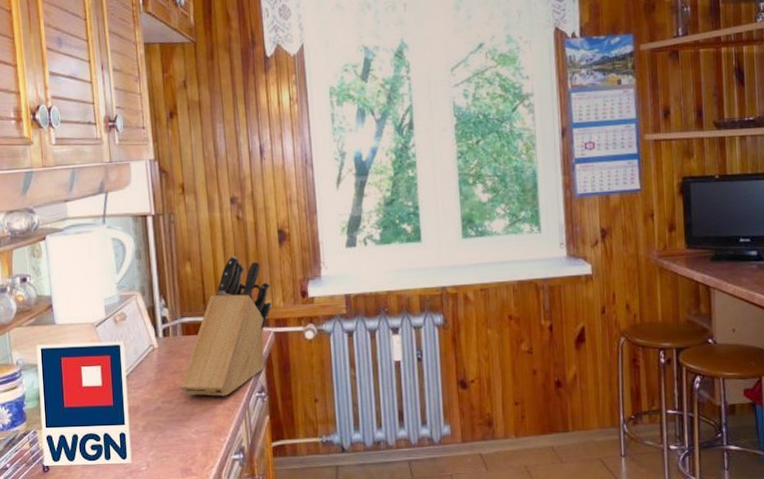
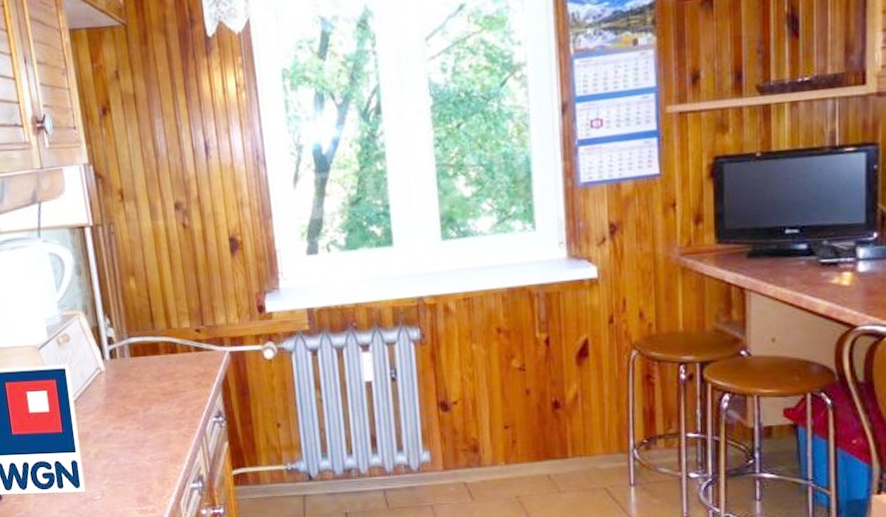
knife block: present [180,255,271,396] -> none [131,268,226,422]

